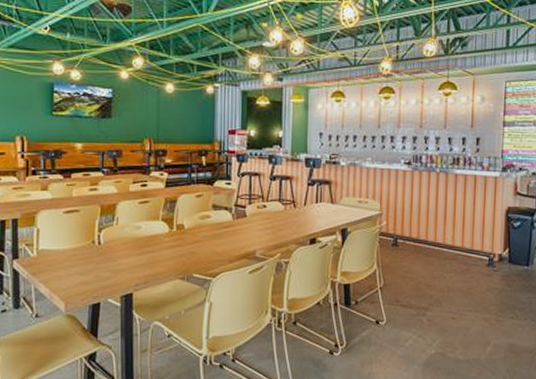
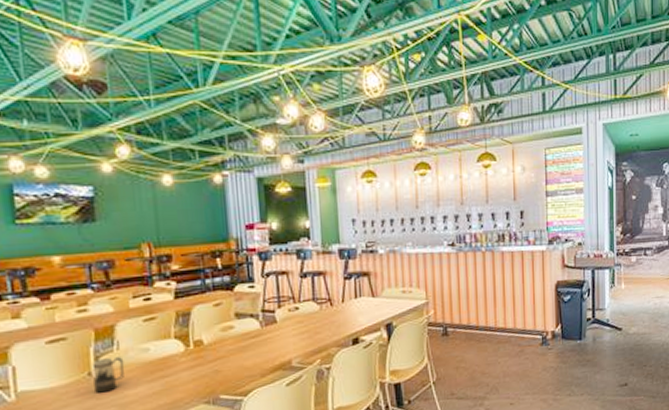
beer mug: none [96,231,121,259] -> present [92,357,125,393]

